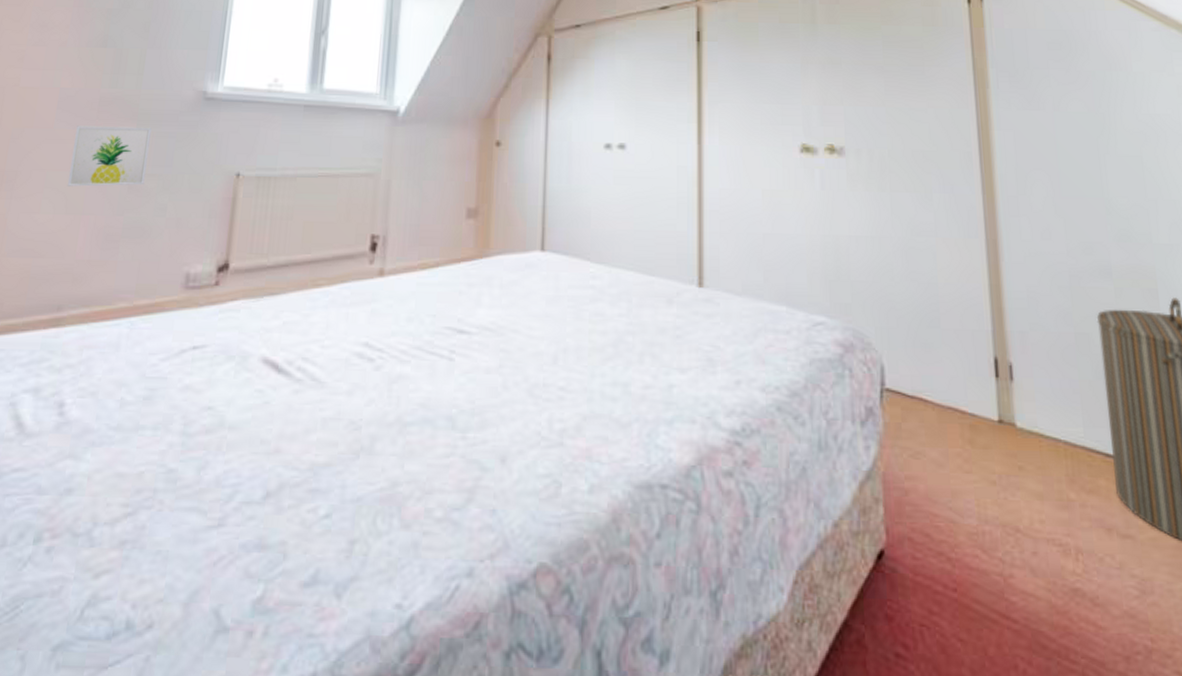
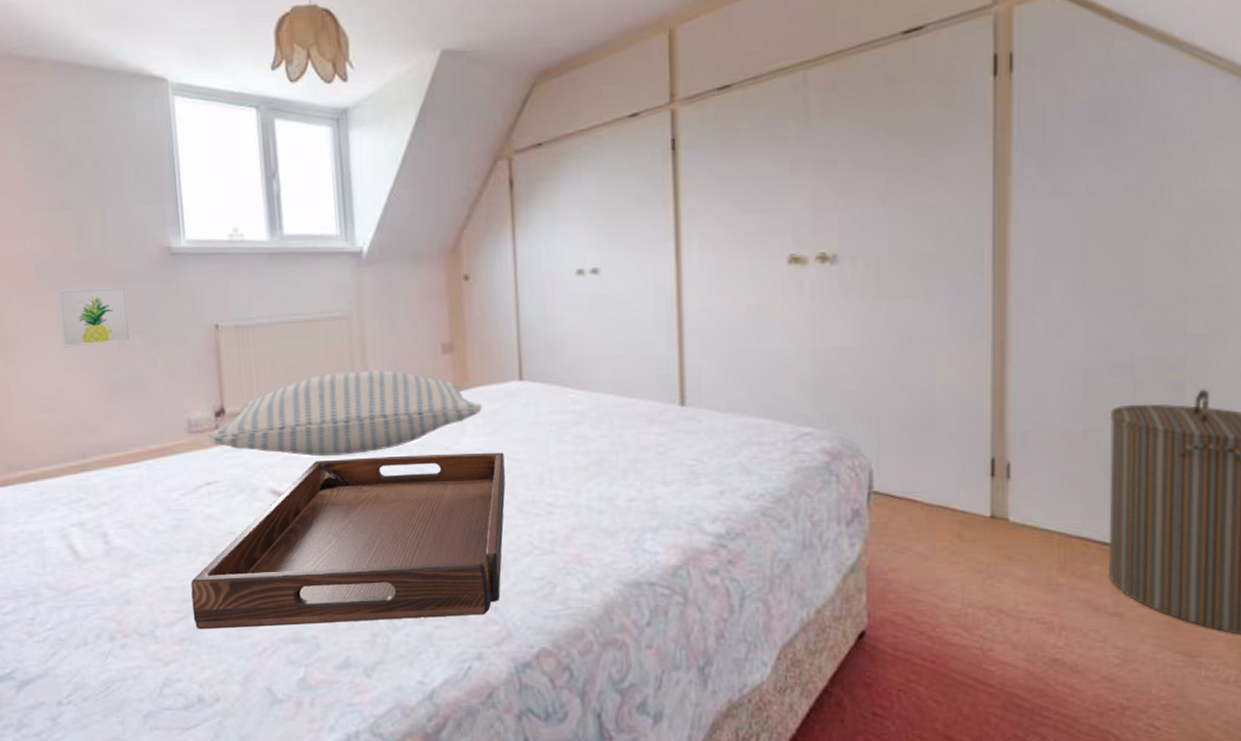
serving tray: none [143,325,519,530] -> present [190,452,506,630]
pillow: none [205,230,502,324] -> present [209,369,483,457]

